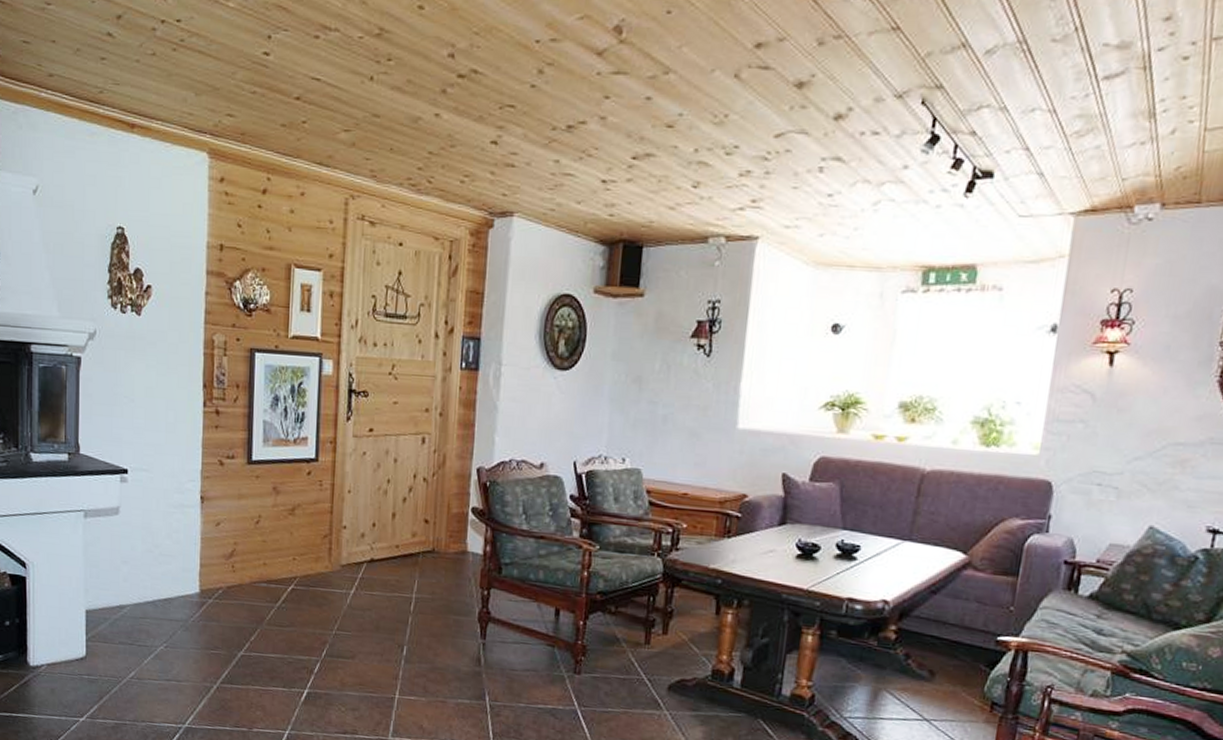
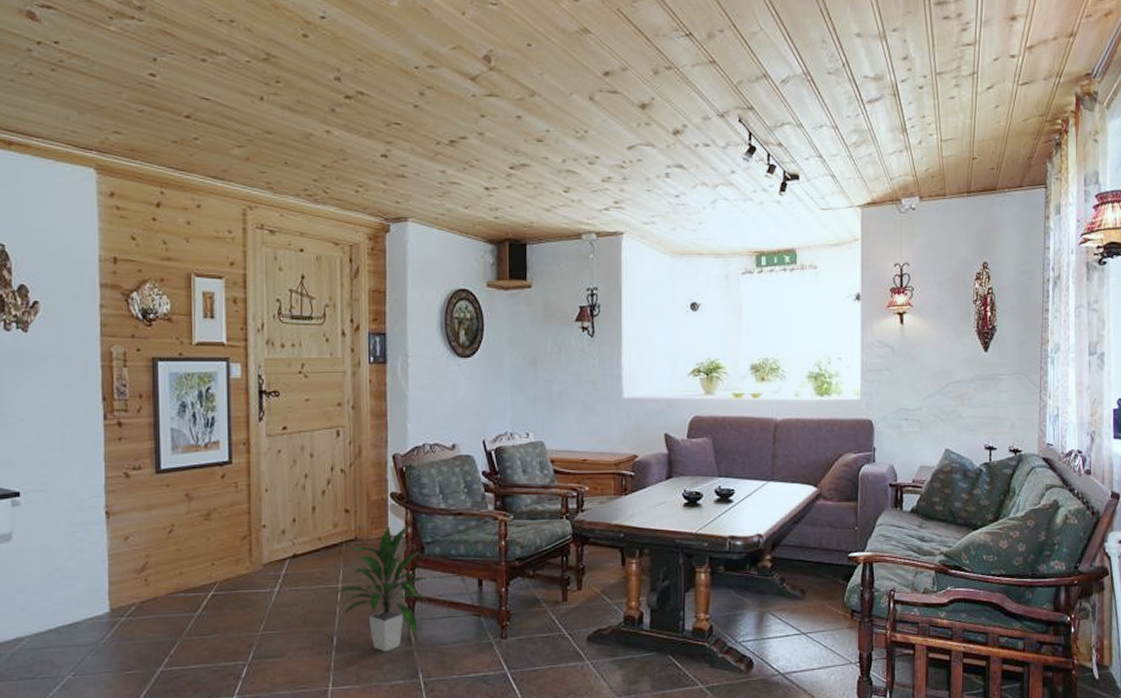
indoor plant: none [406,541,502,670] -> present [332,524,427,652]

